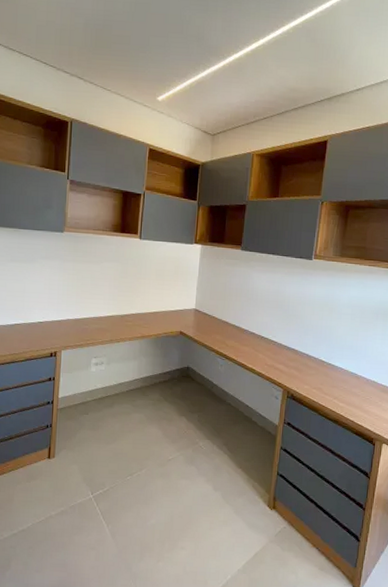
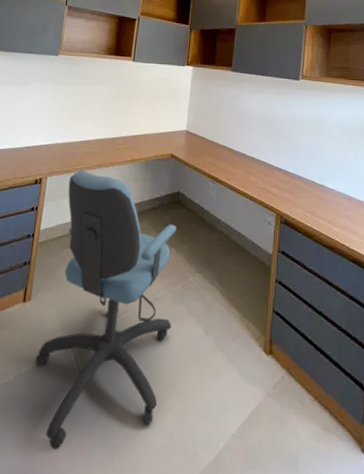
office chair: none [63,345,186,574] -> present [35,171,176,449]

